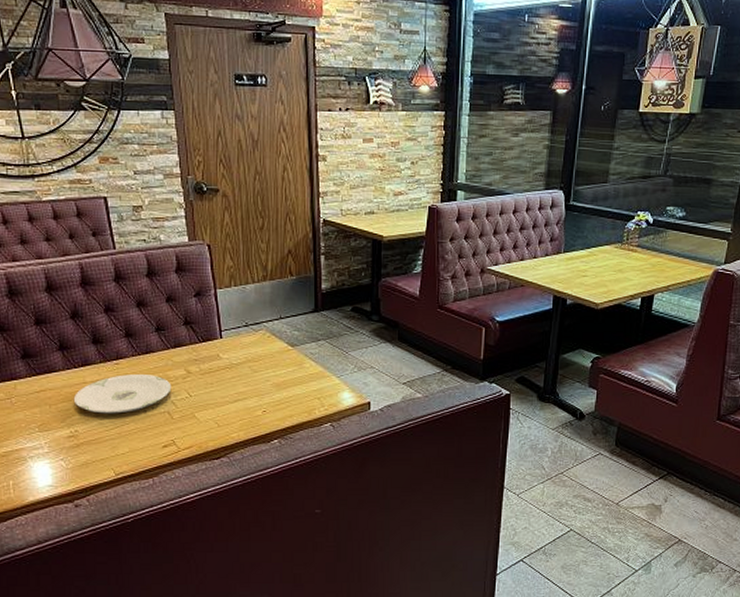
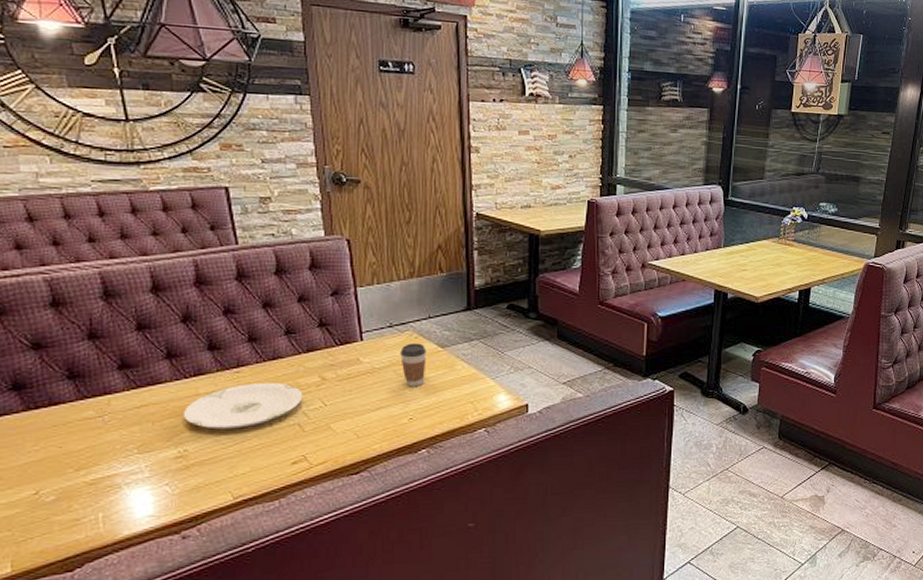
coffee cup: none [255,342,278,382] -> present [400,343,427,387]

